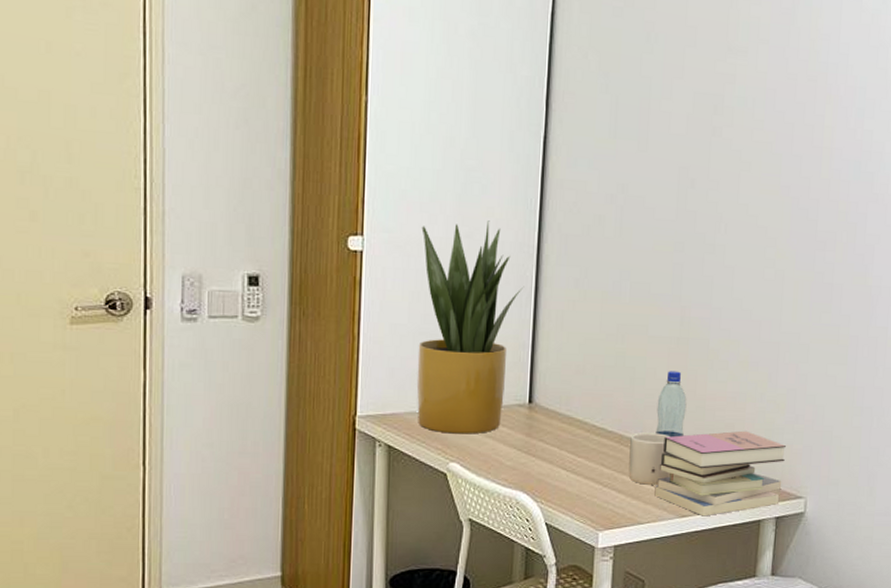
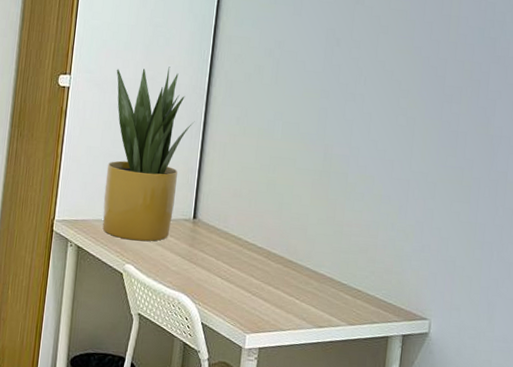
mug: present [628,432,671,485] -> none [274,250,312,297]
books: present [654,430,786,517] -> none [295,255,413,329]
bottle: present [655,371,687,438] -> none [298,199,327,257]

